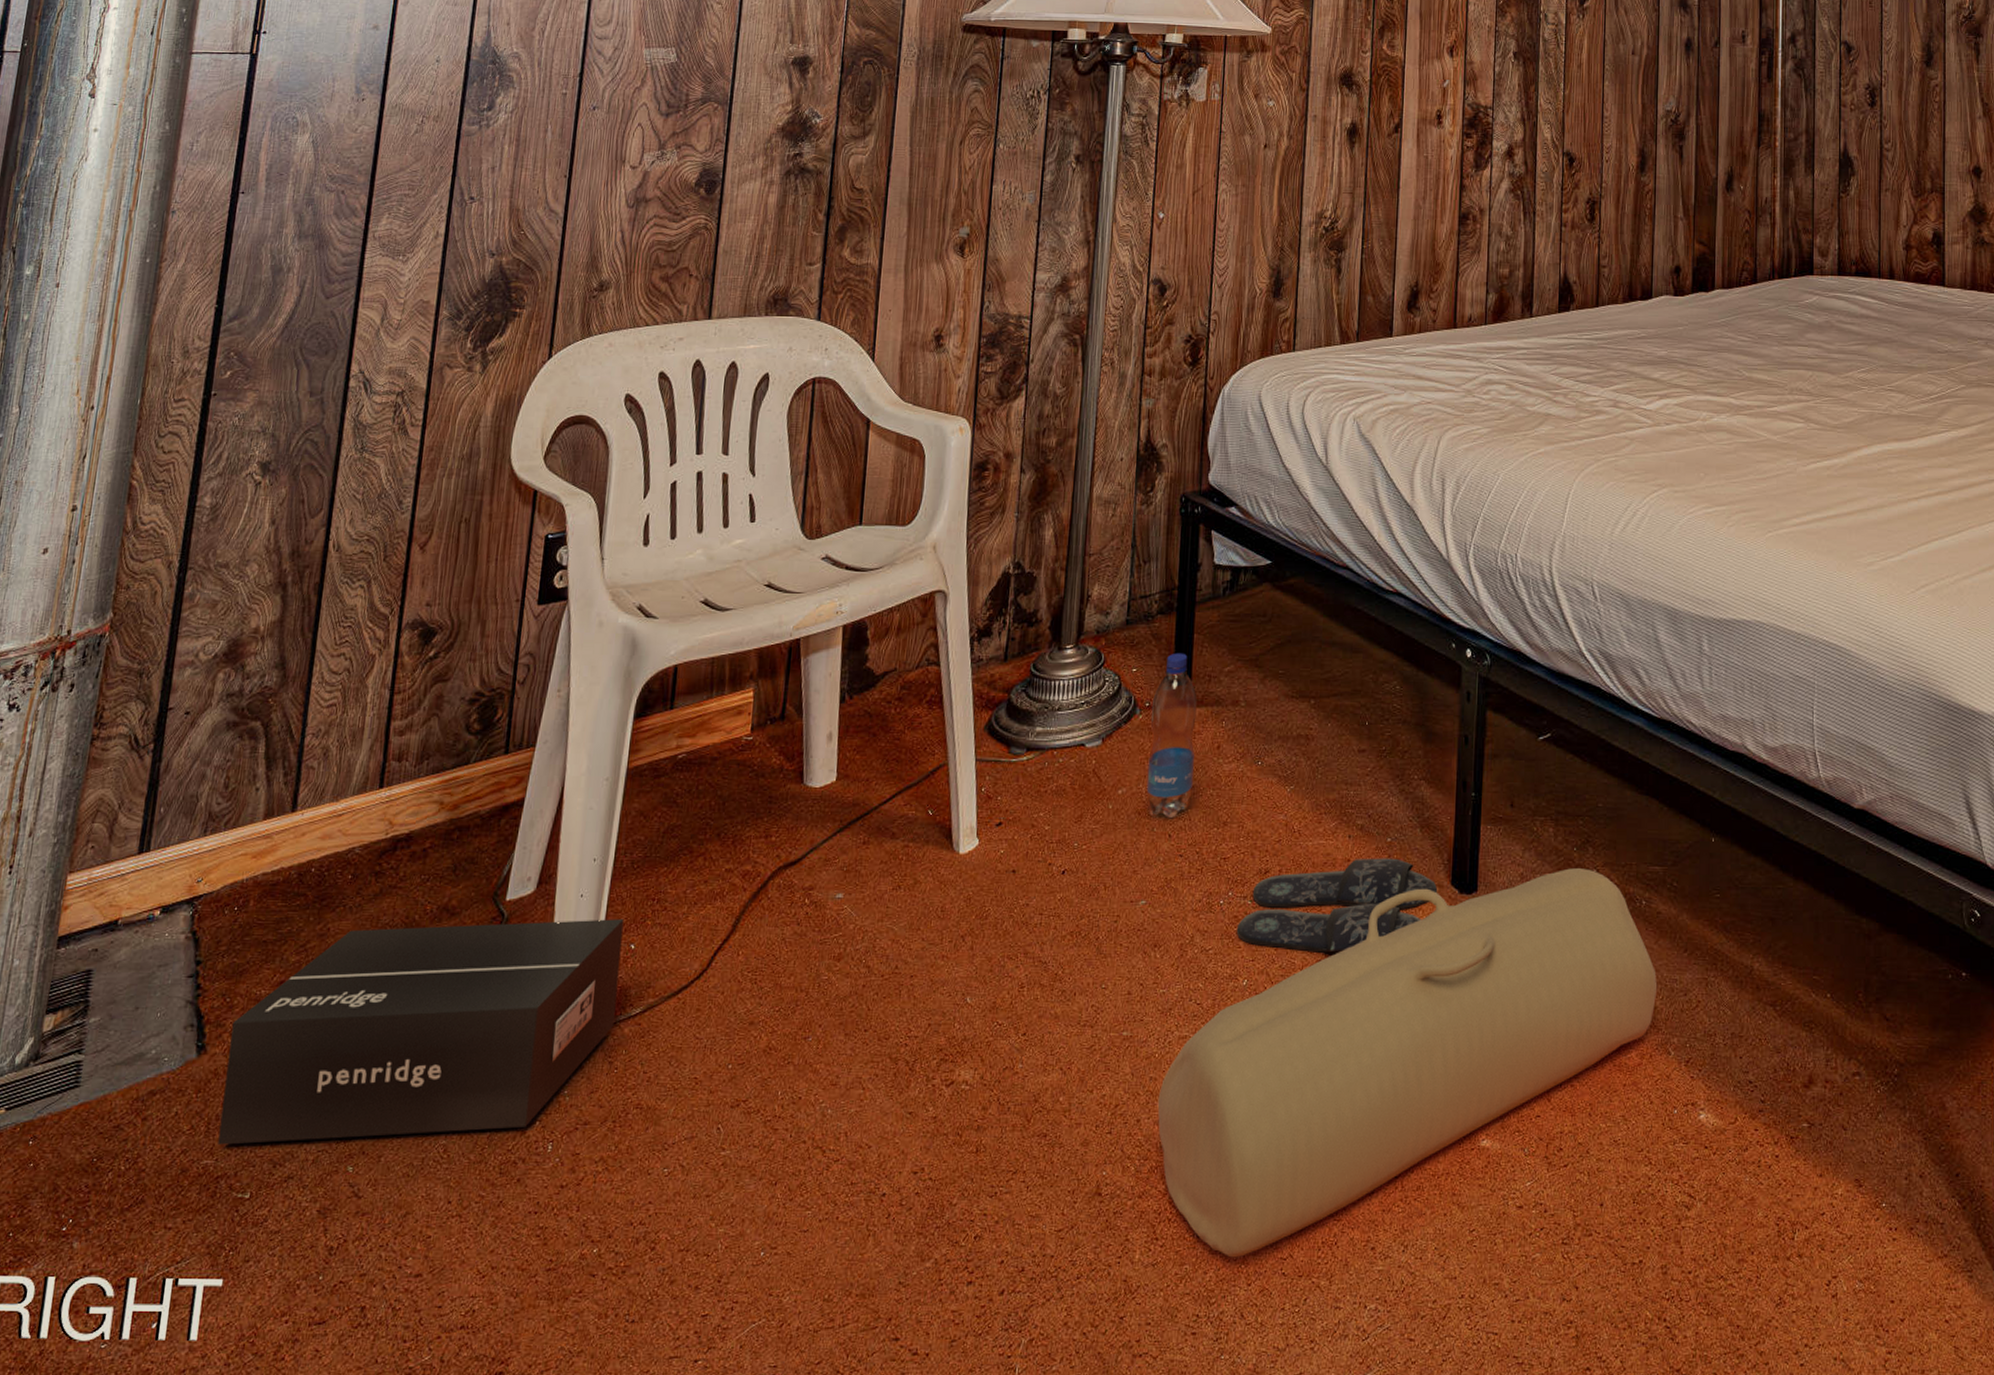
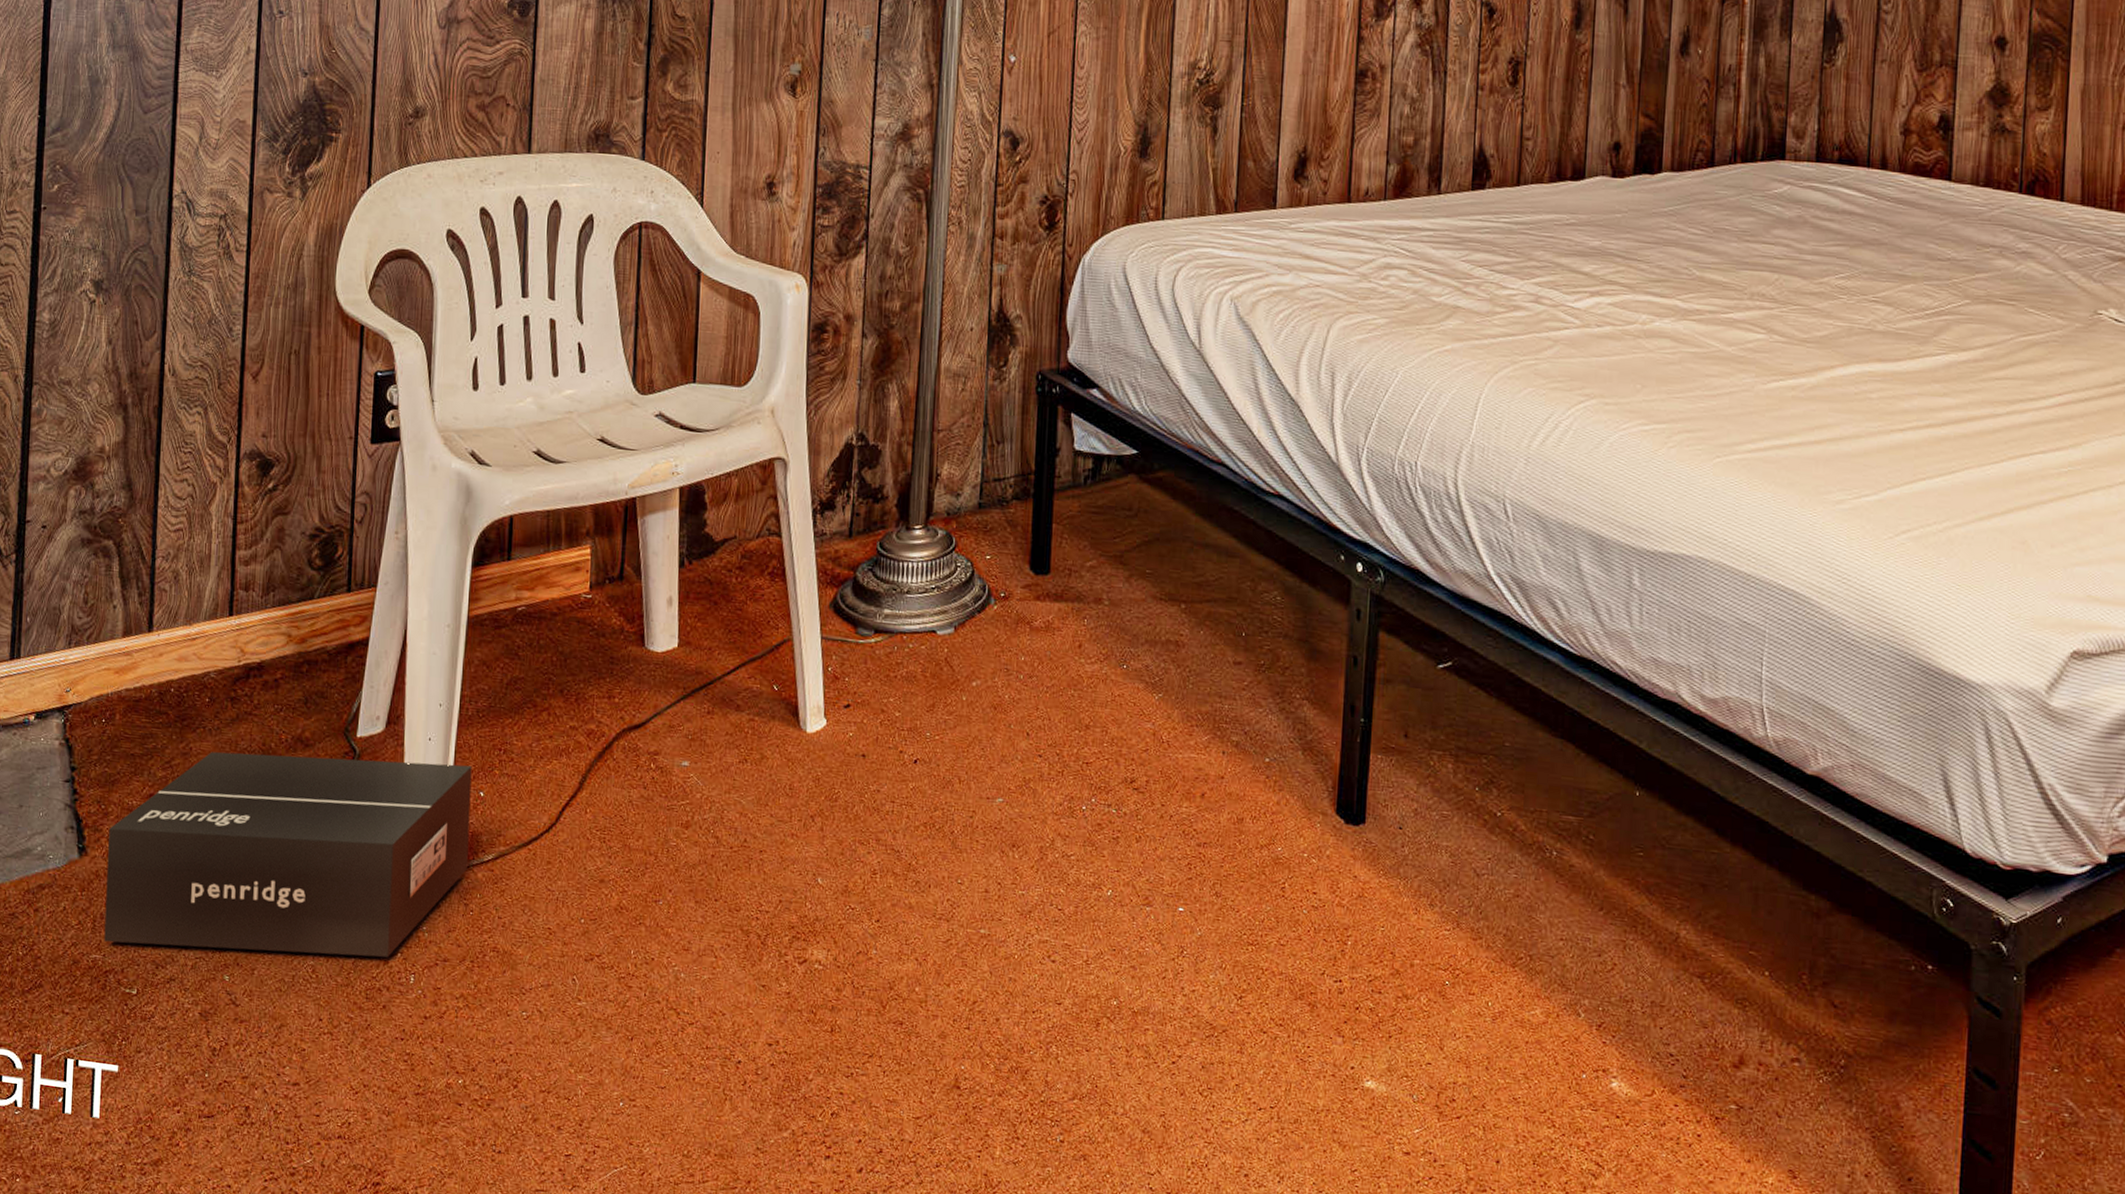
bottle: present [1146,653,1197,819] -> none [1002,542,1057,717]
duffel bag: present [1157,868,1658,1258] -> none [1017,808,1568,1167]
slippers: present [1237,858,1437,954] -> none [1101,776,1320,874]

